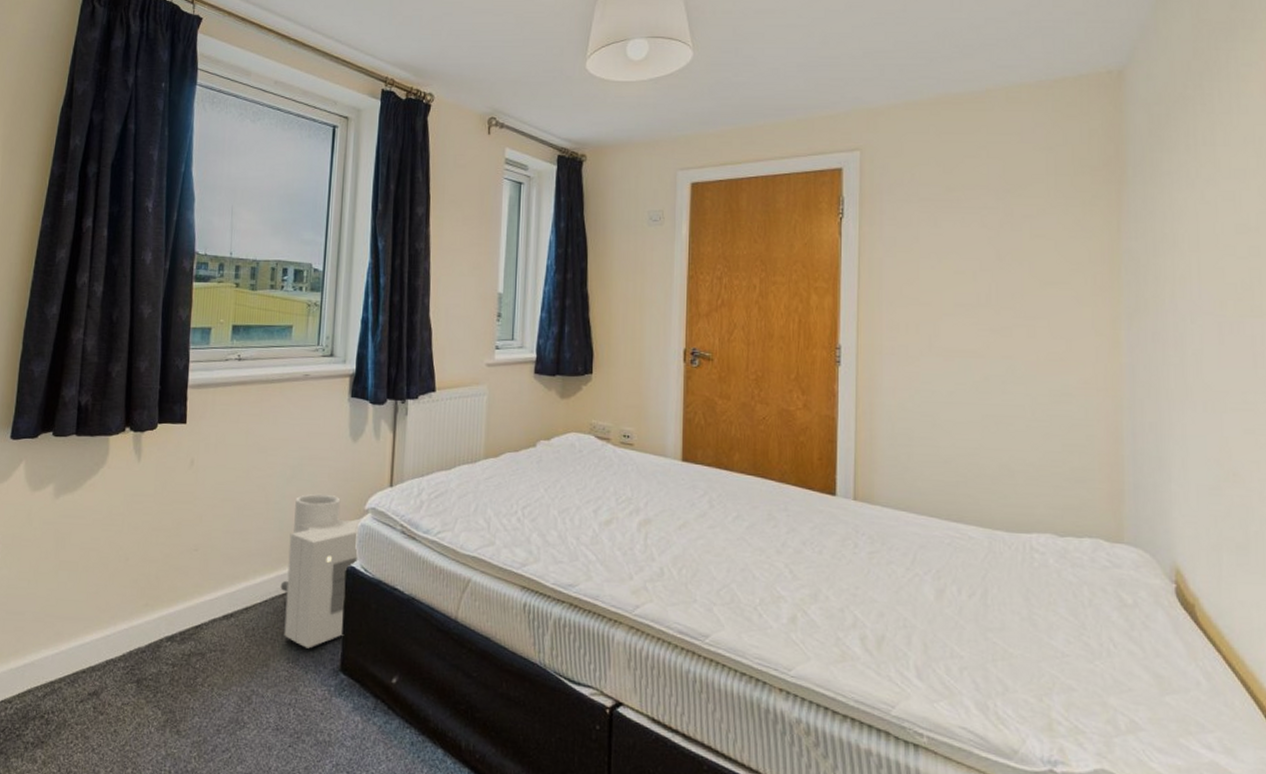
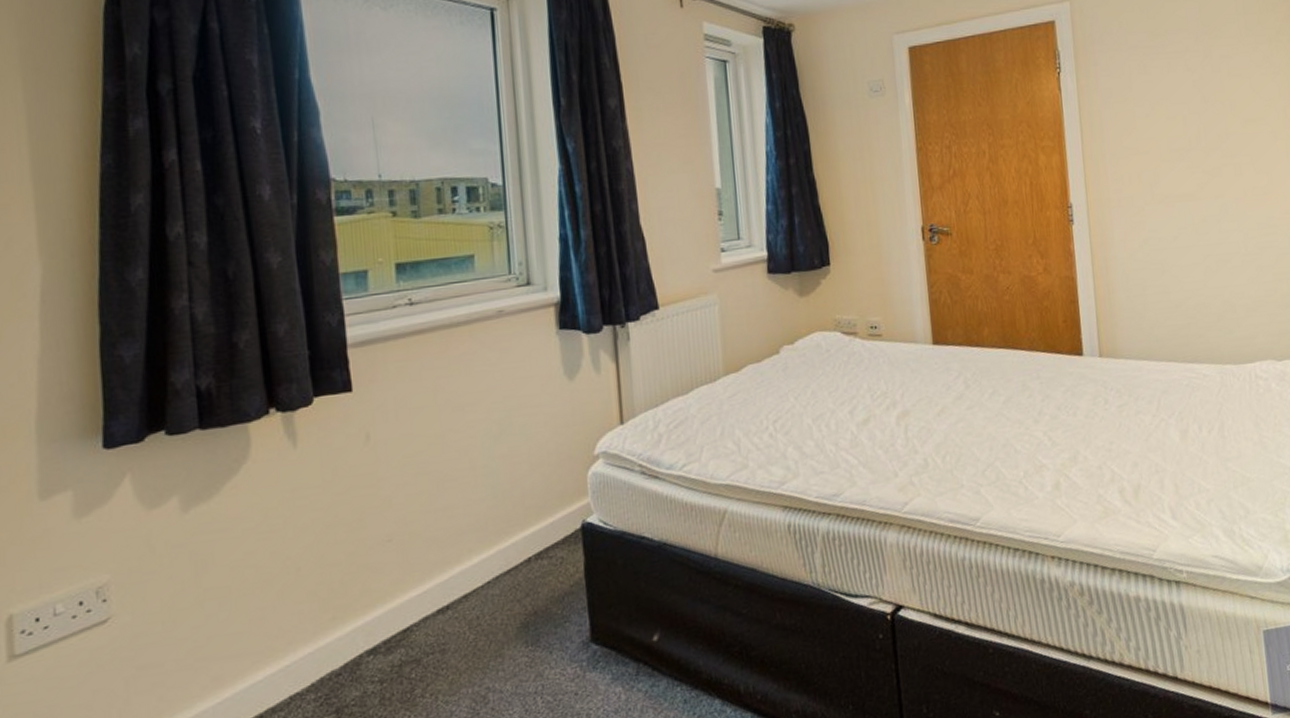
air purifier: present [280,493,363,649] -> none [504,445,594,626]

